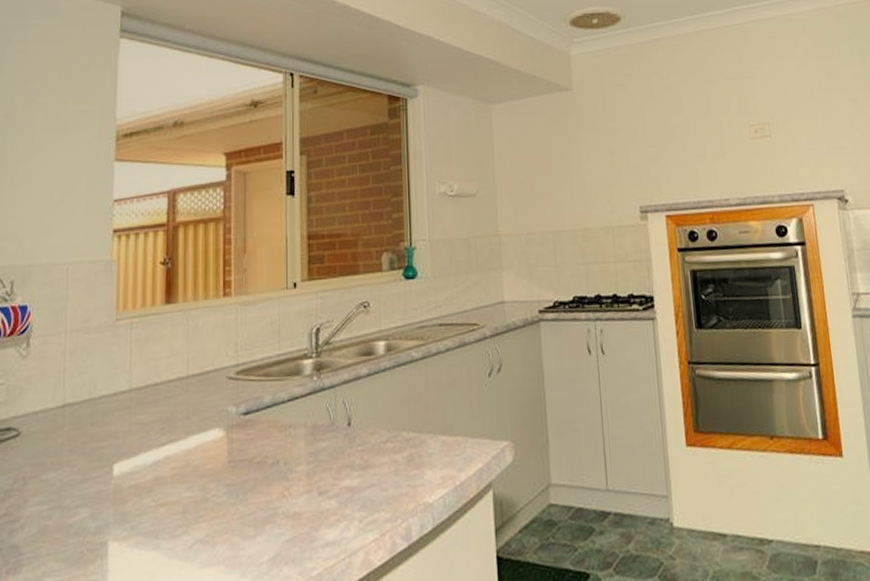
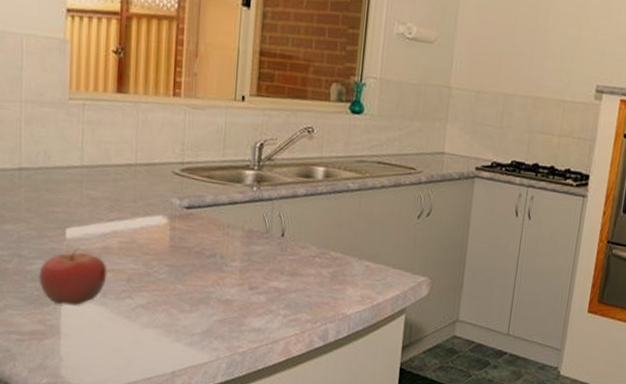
fruit: none [83,484,160,558] -> present [39,248,107,305]

